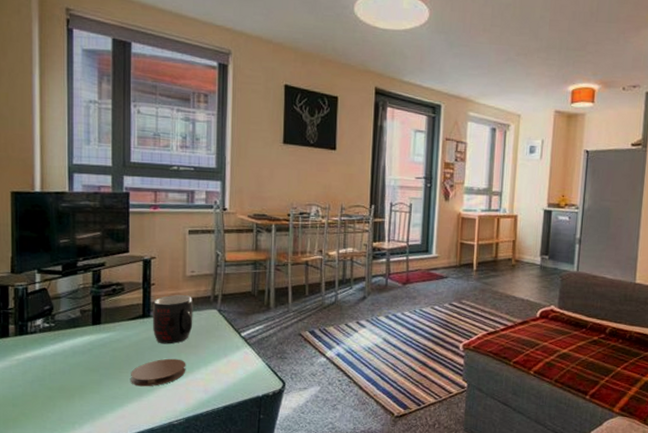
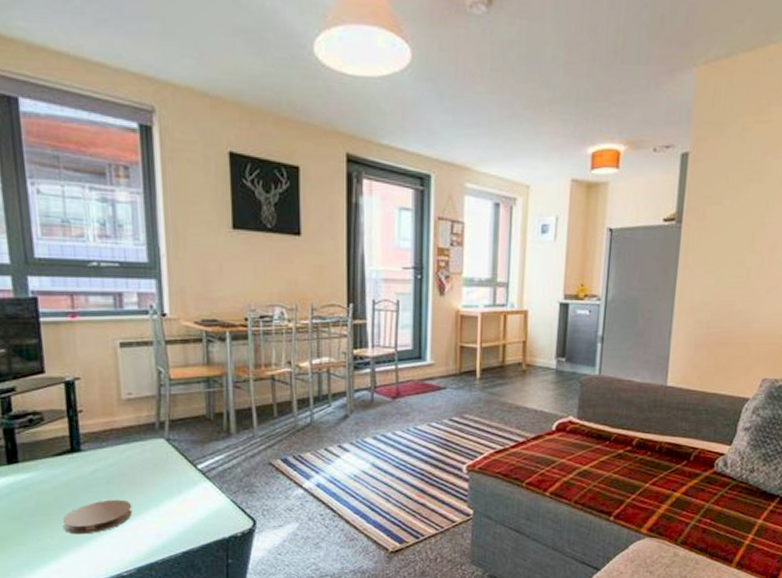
mug: present [152,295,193,345] -> none [82,423,136,483]

